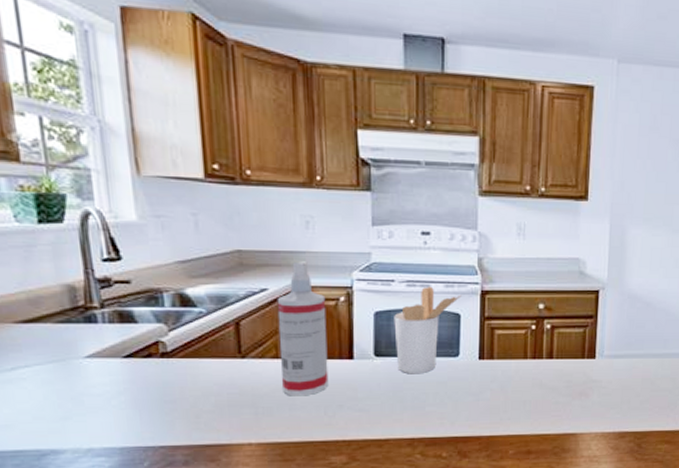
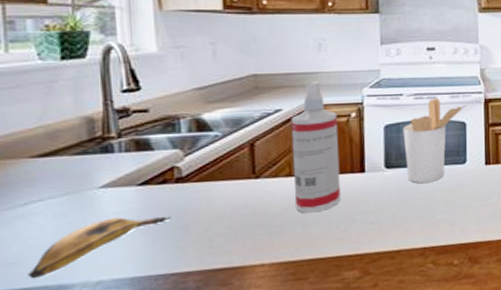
banana: none [20,388,158,442] -> present [28,216,172,279]

